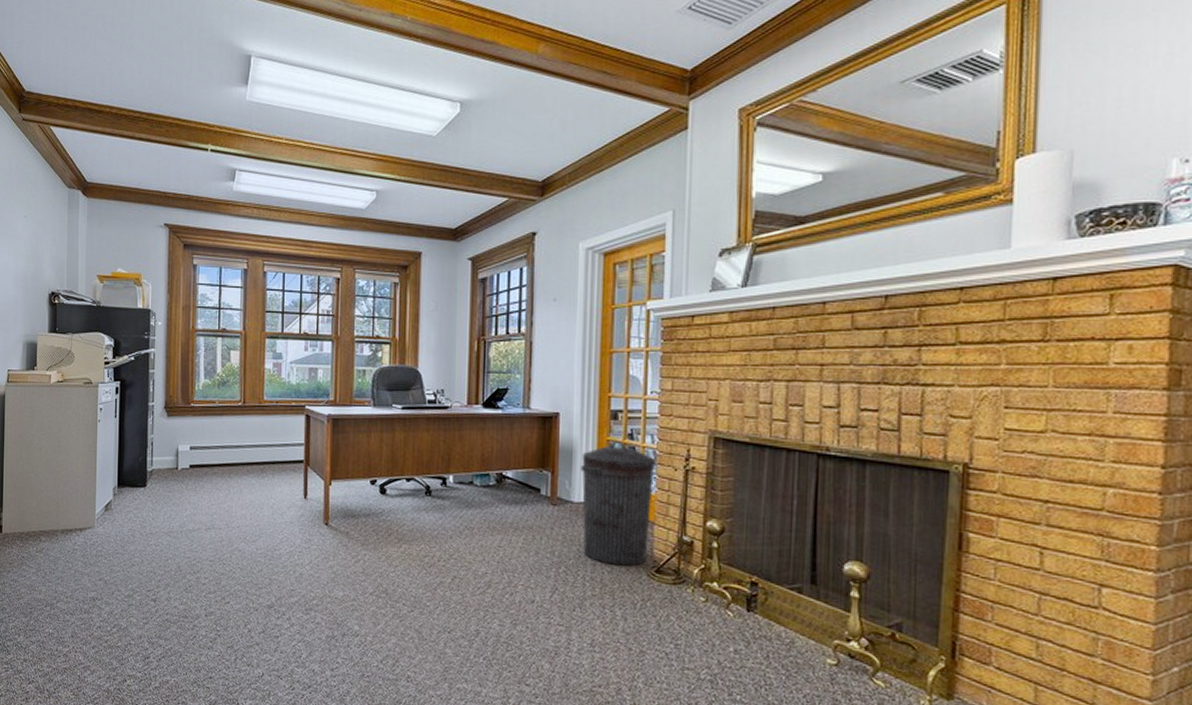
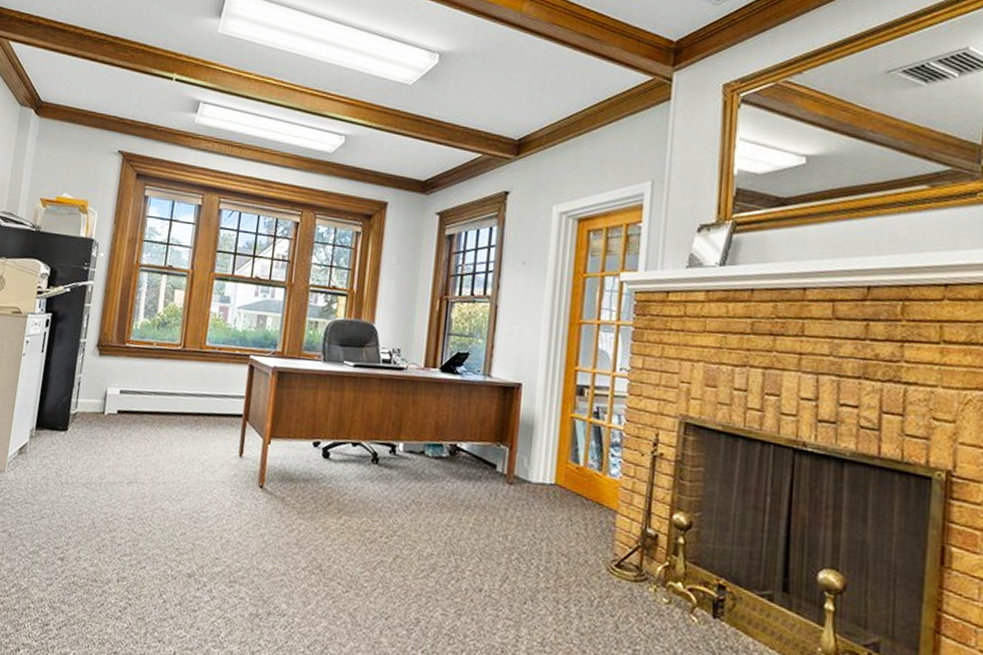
trash can: present [580,440,656,566] -> none [539,417,622,558]

